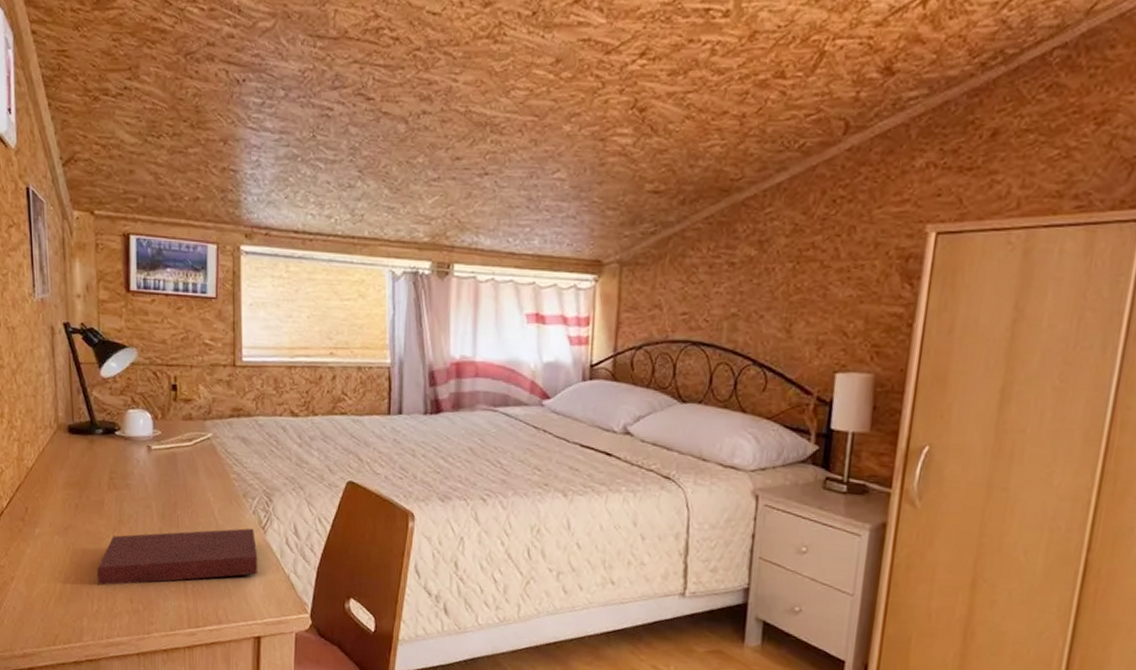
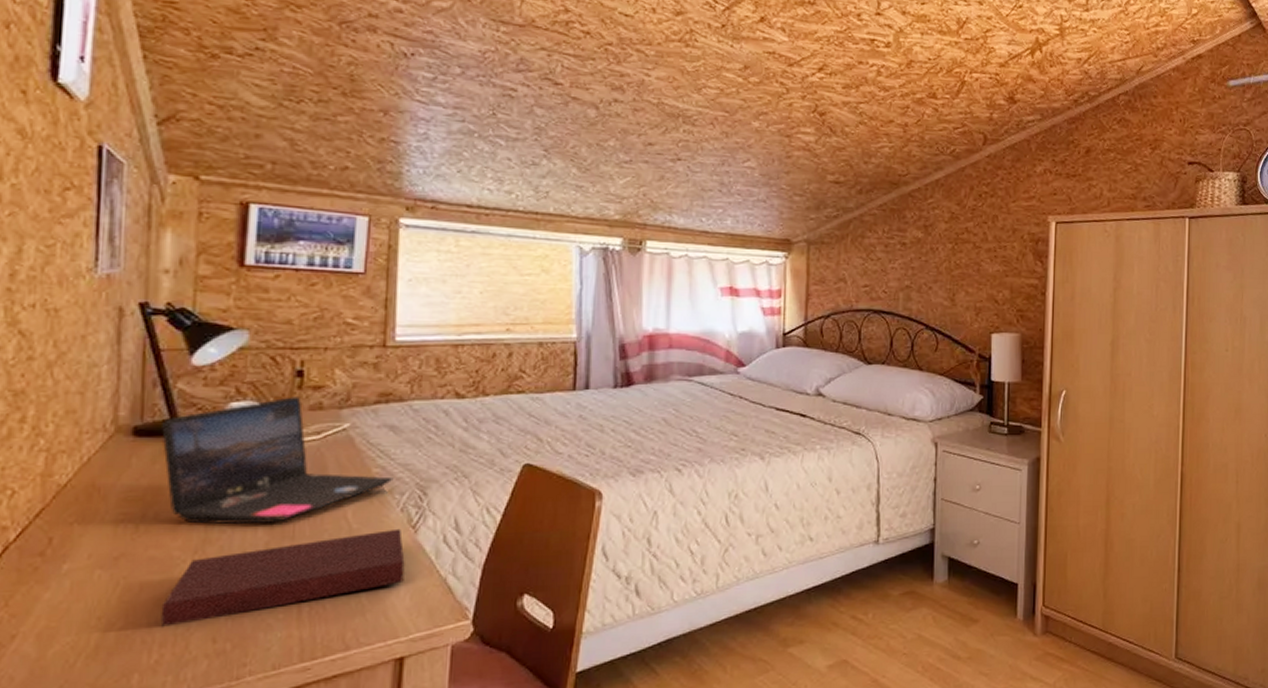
laptop: none [86,407,247,513] -> present [162,397,394,524]

